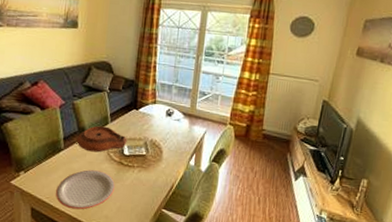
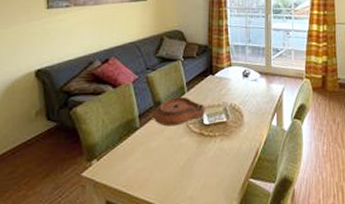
plate: present [56,170,115,210] -> none [134,146,197,195]

